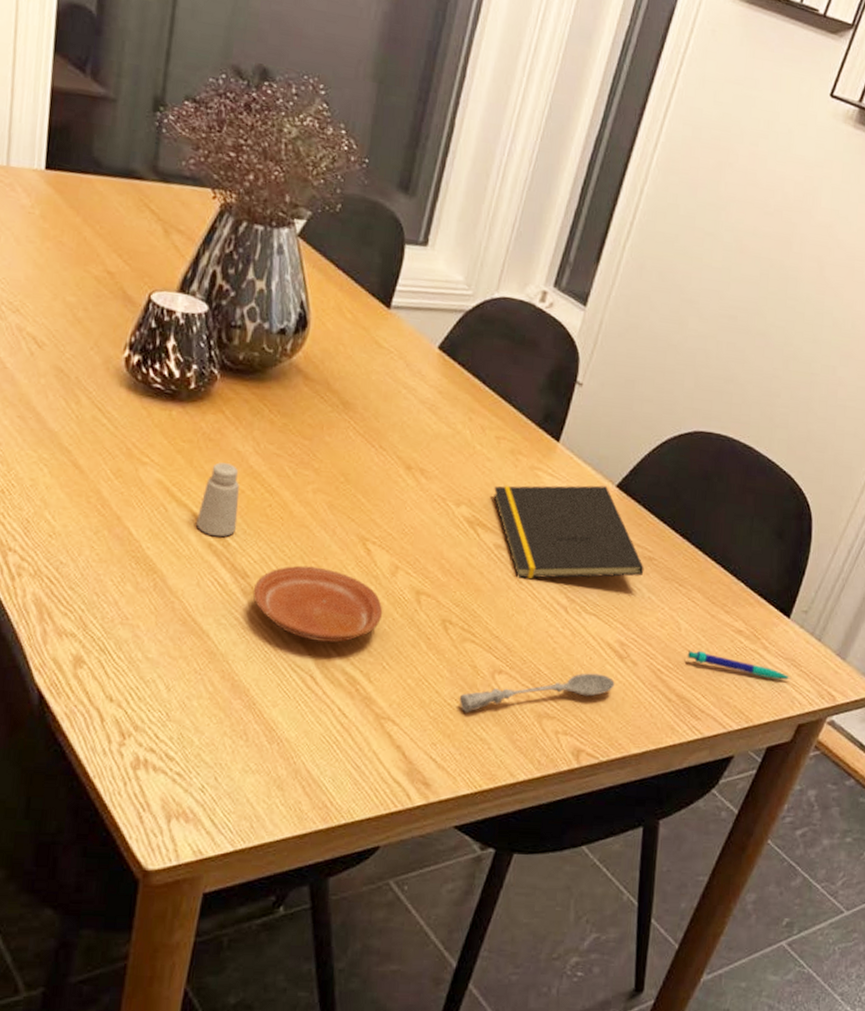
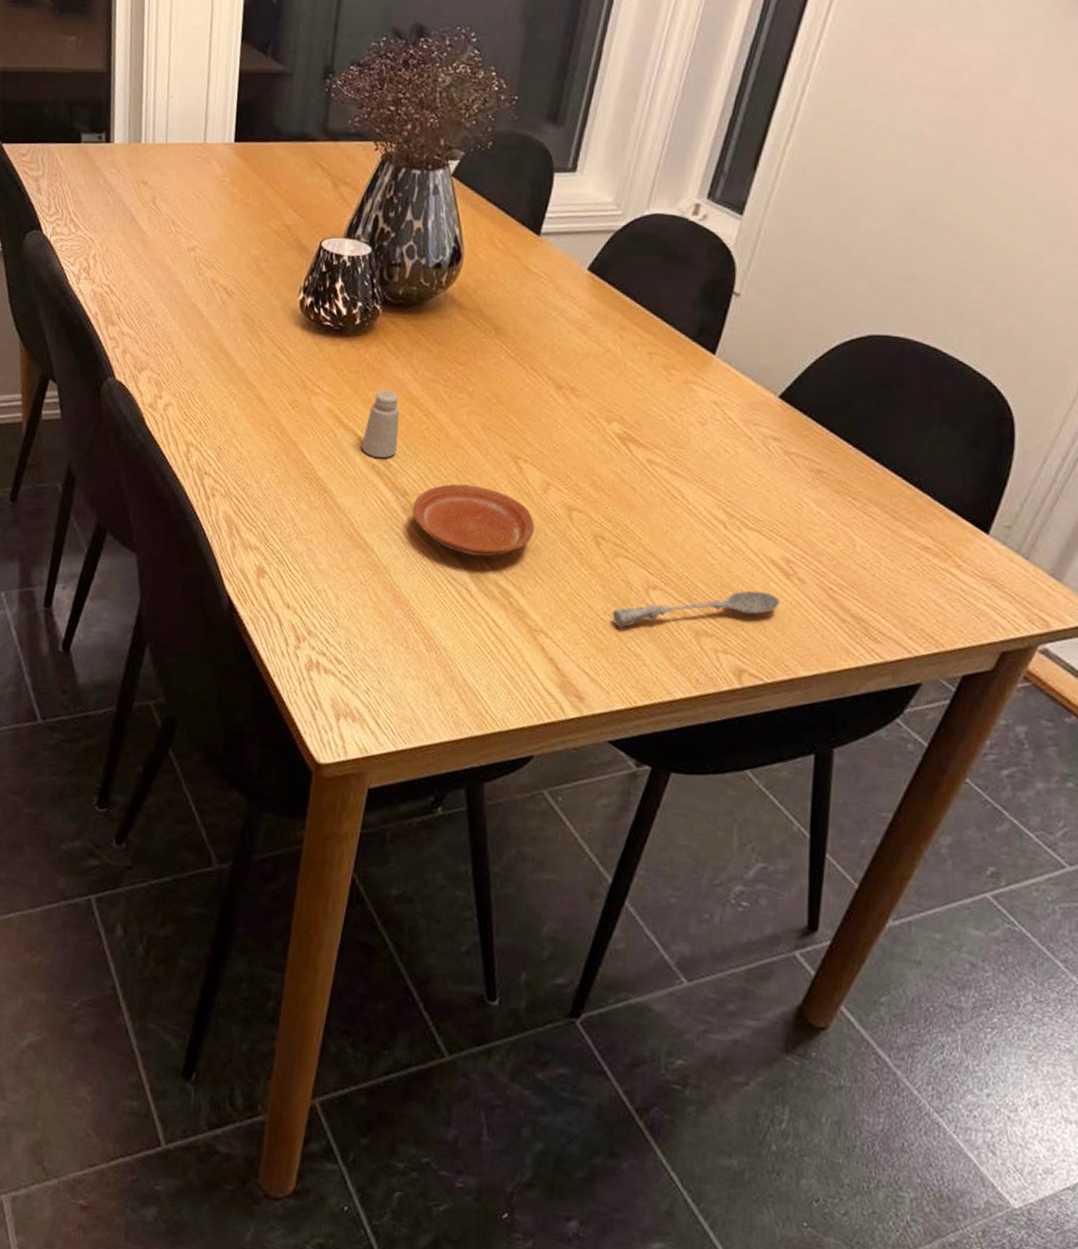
notepad: present [493,485,644,579] -> none [646,397,812,494]
pen: present [687,650,791,680] -> none [863,568,991,603]

